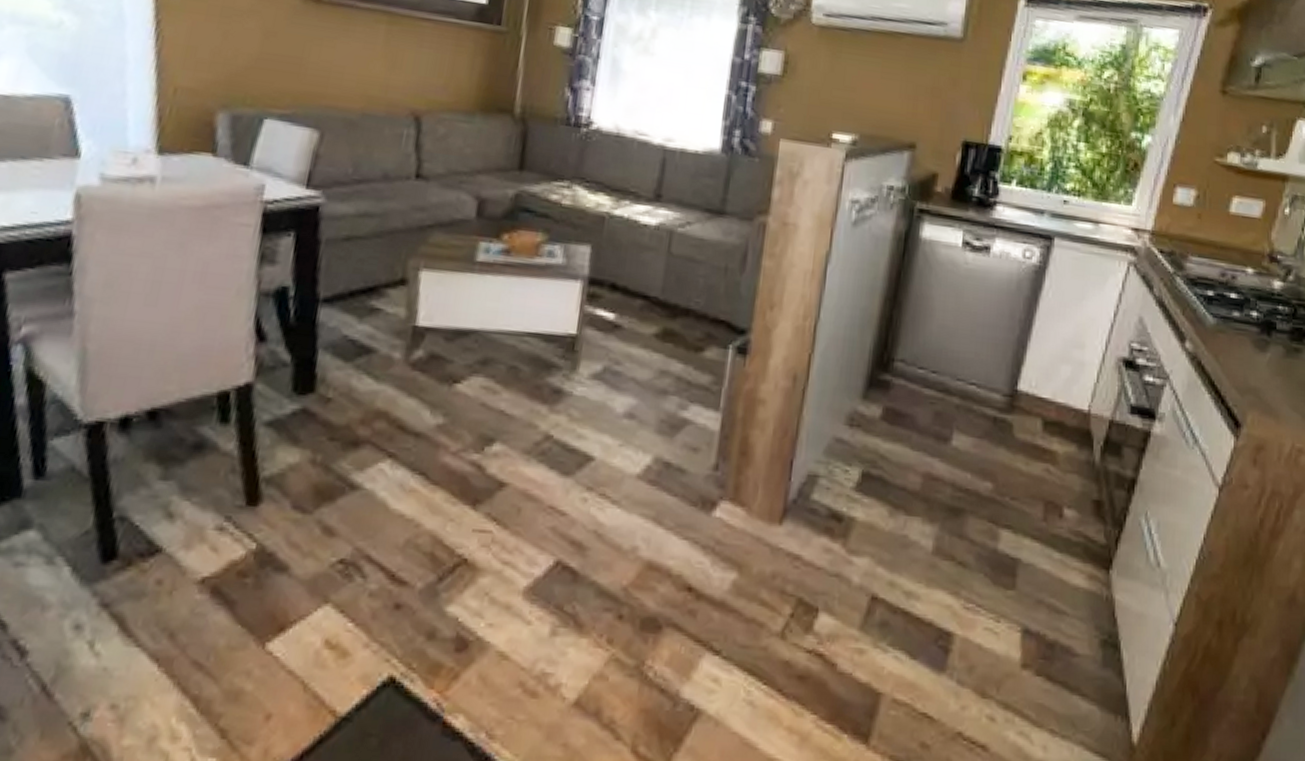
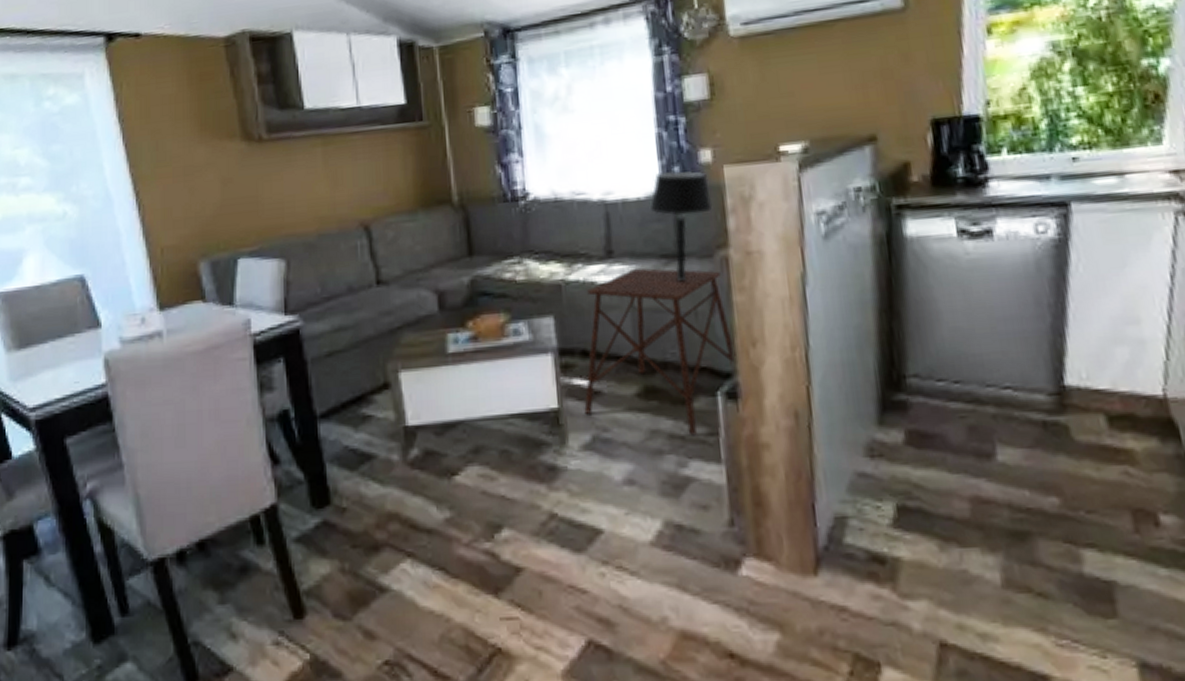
side table: none [601,216,756,382] -> present [584,268,736,436]
table lamp: none [706,131,764,238] -> present [650,170,713,282]

